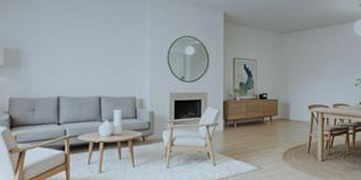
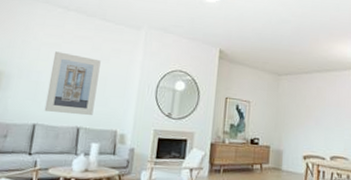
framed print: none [65,27,112,85] -> present [44,51,101,116]

